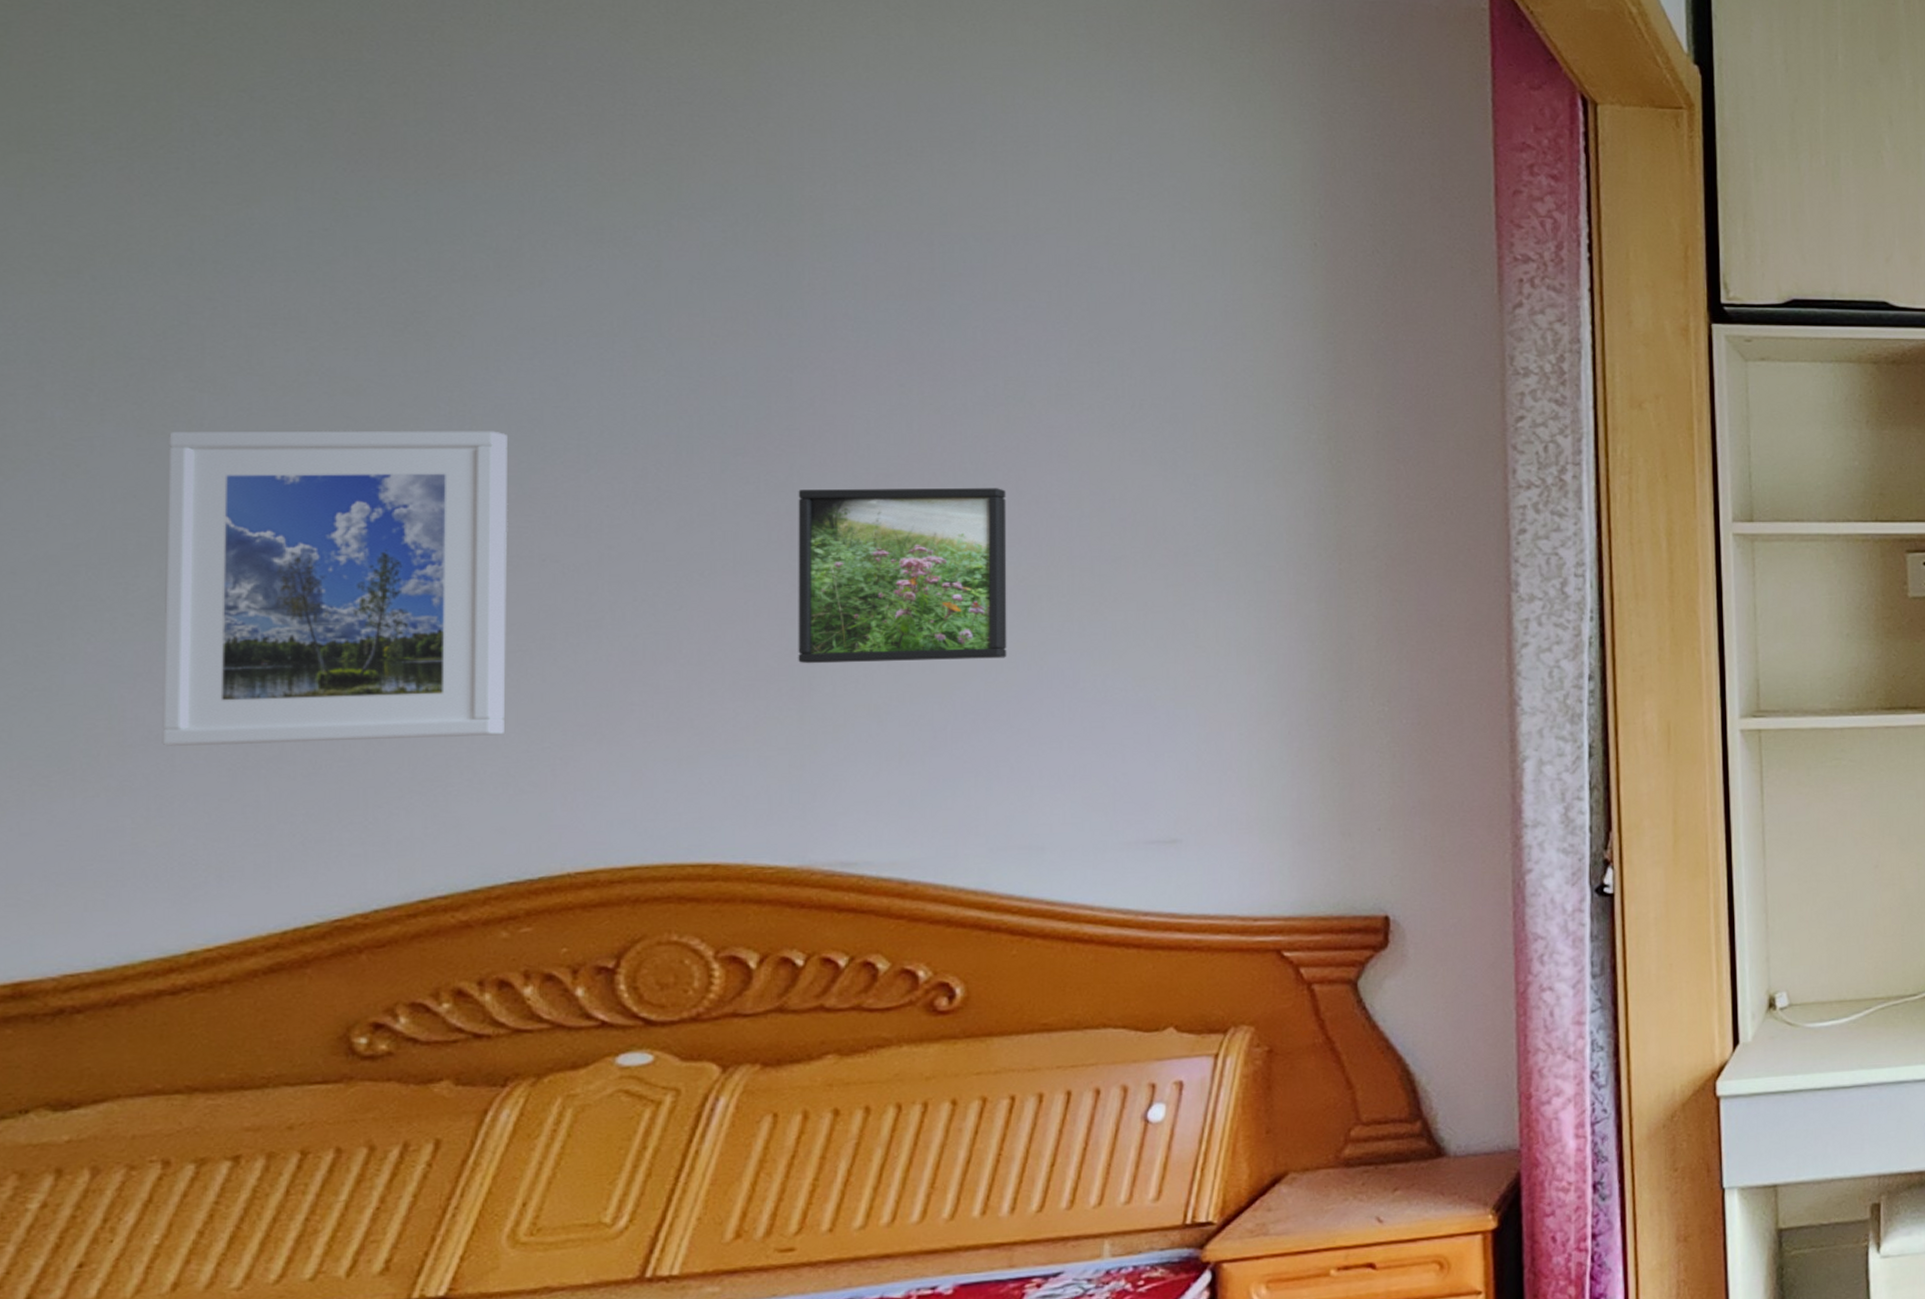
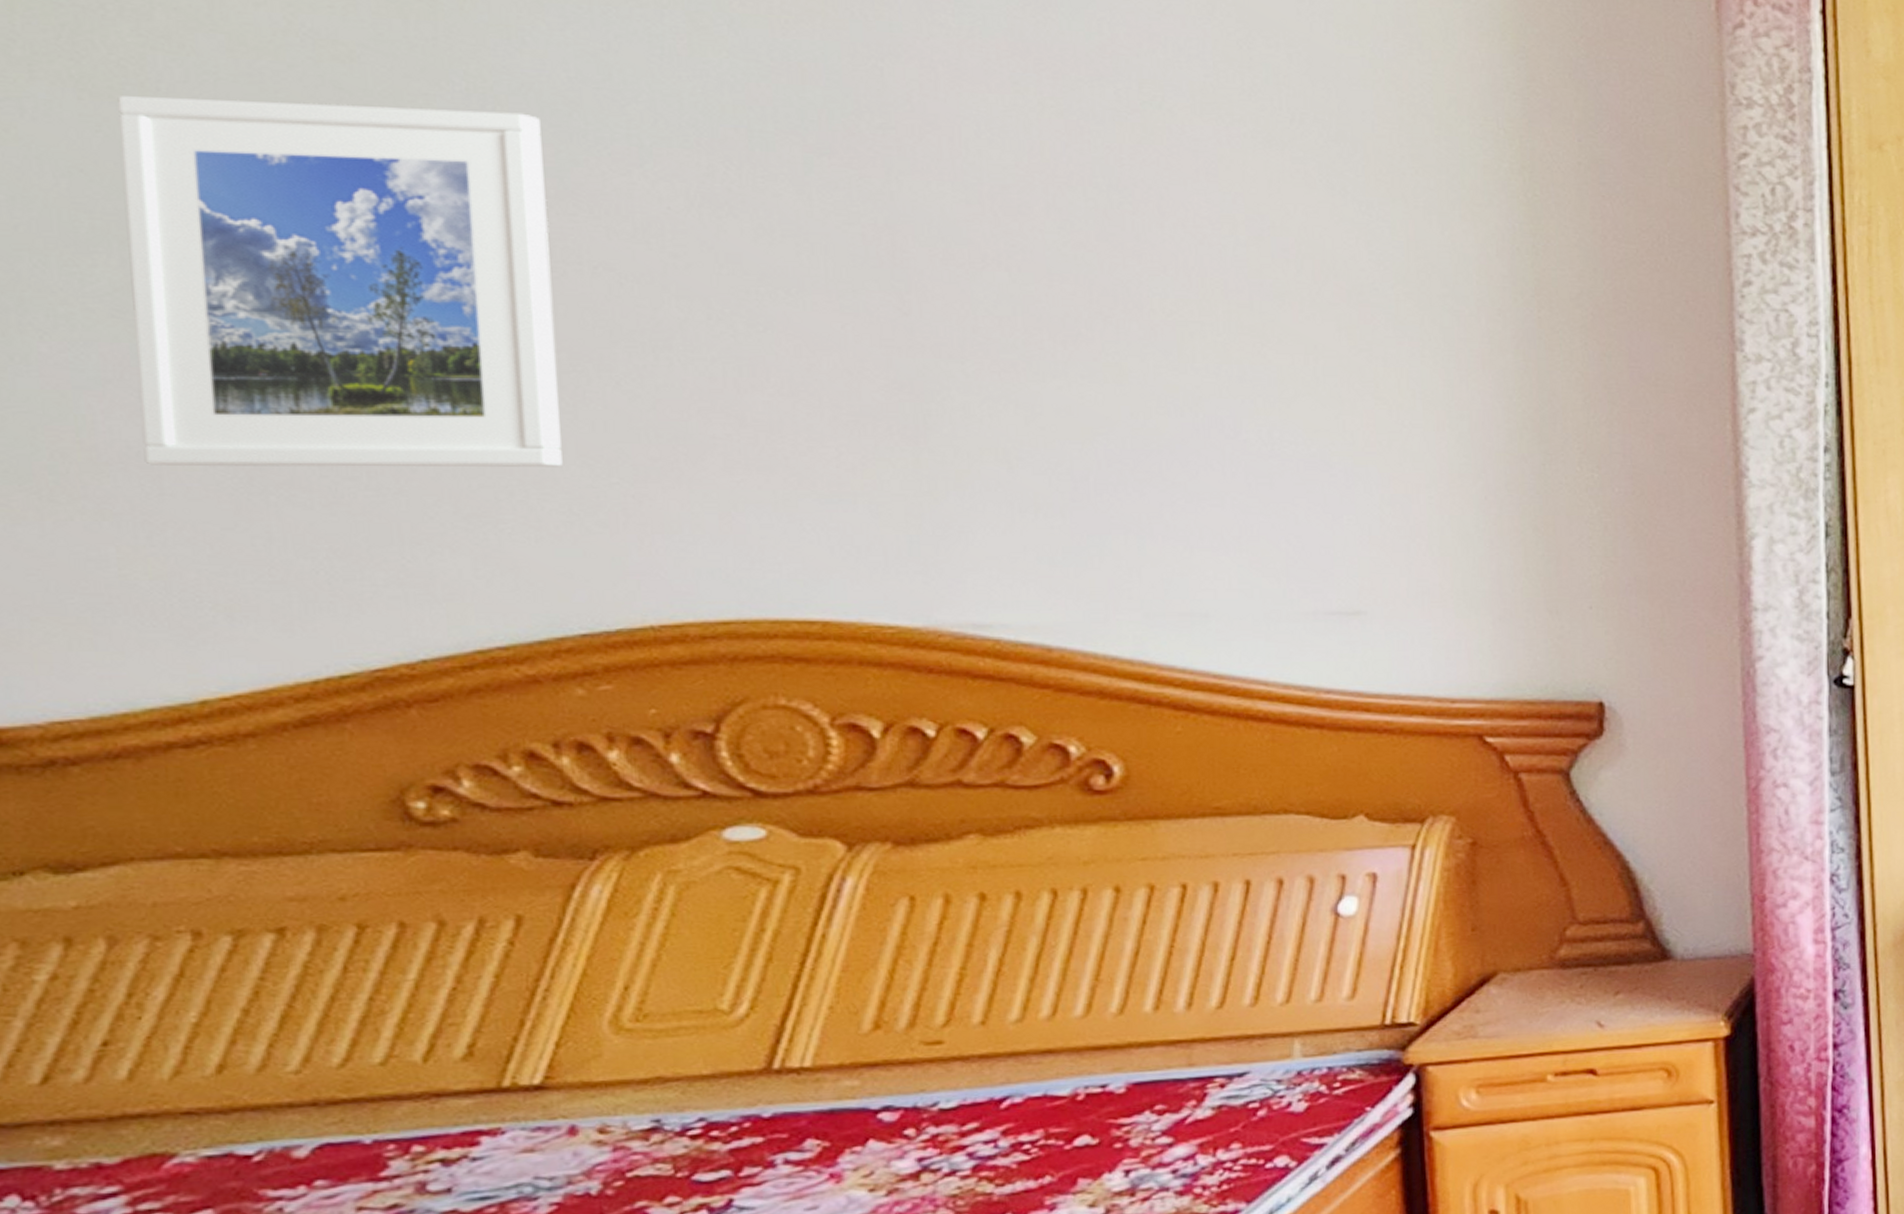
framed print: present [798,488,1007,664] -> none [898,199,1156,402]

